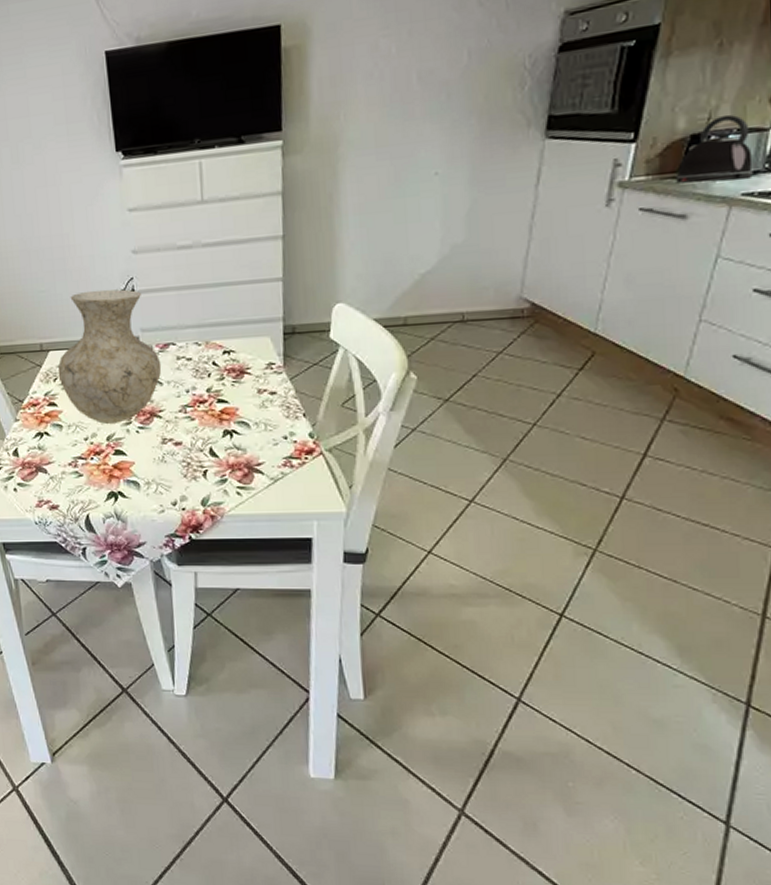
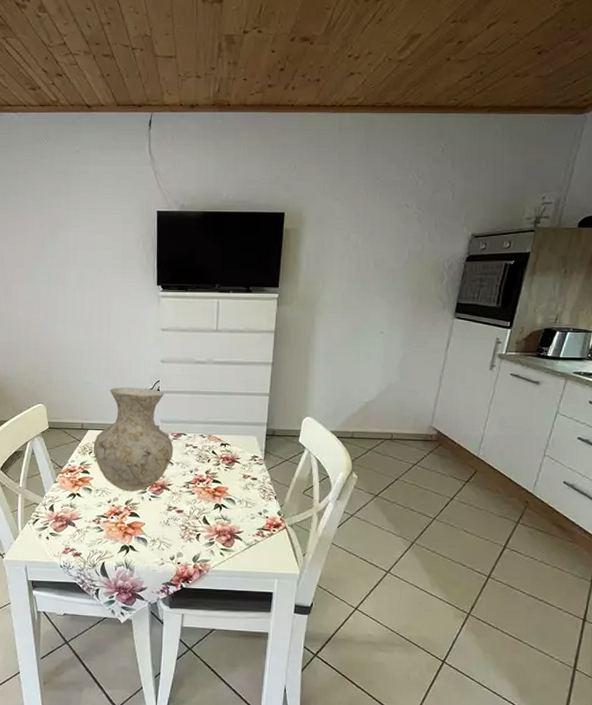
kettle: present [675,114,753,184] -> none [534,318,581,364]

